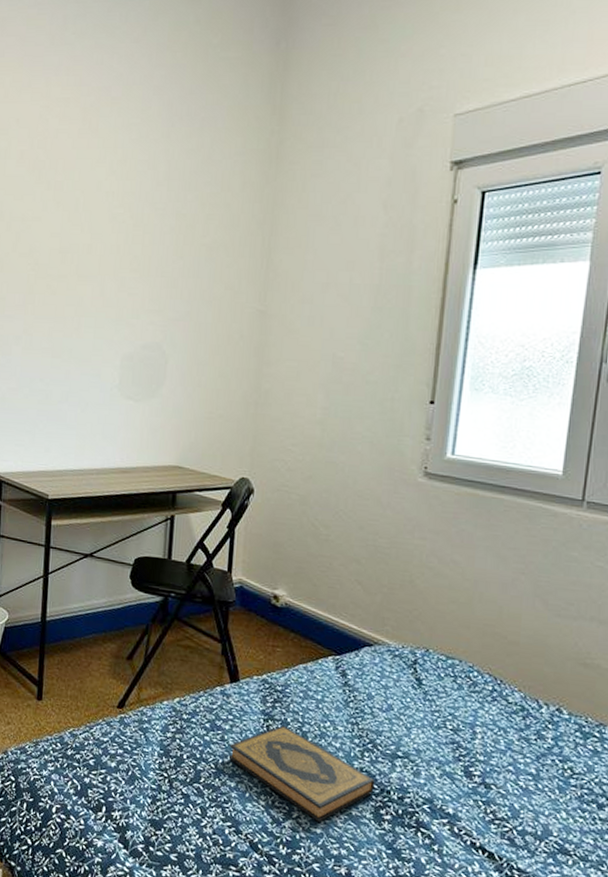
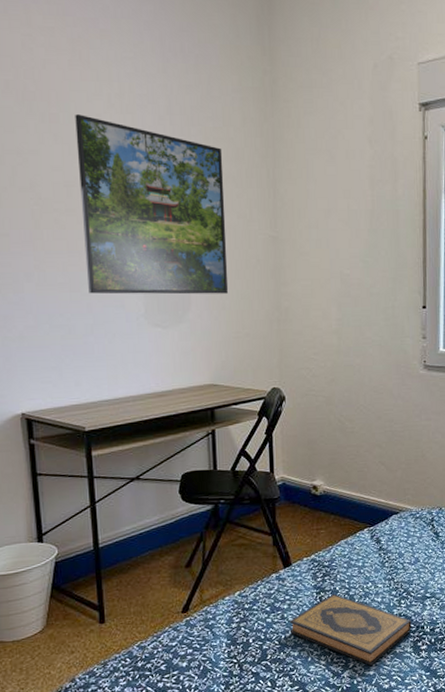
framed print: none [69,182,217,370] -> present [75,114,229,295]

